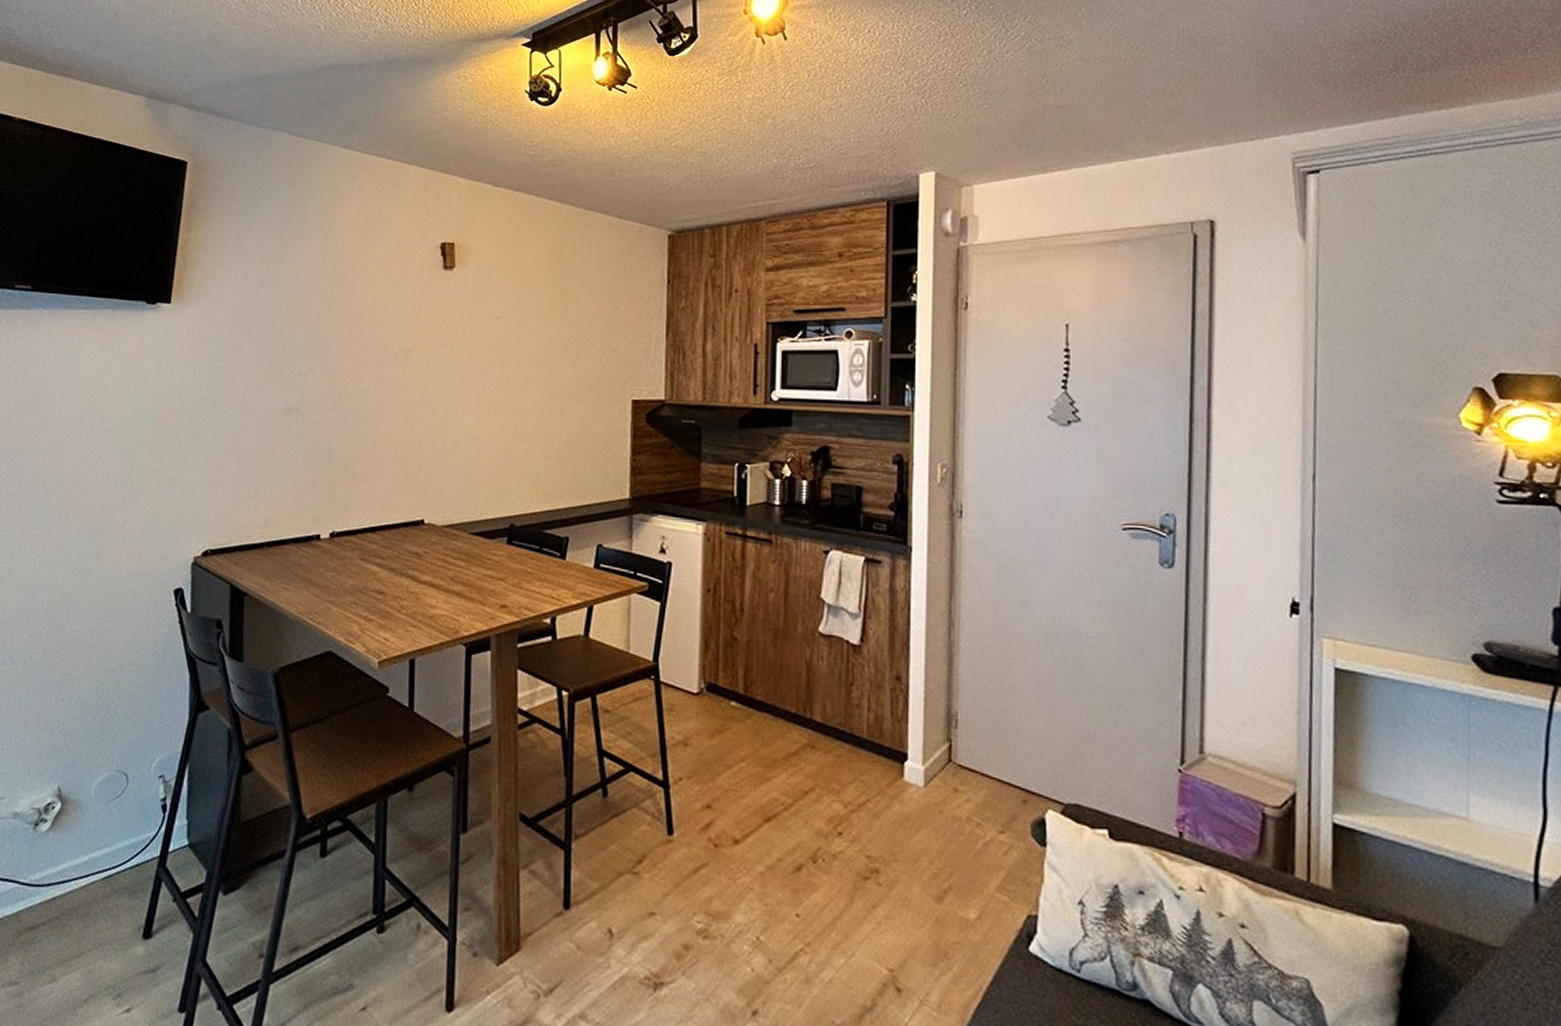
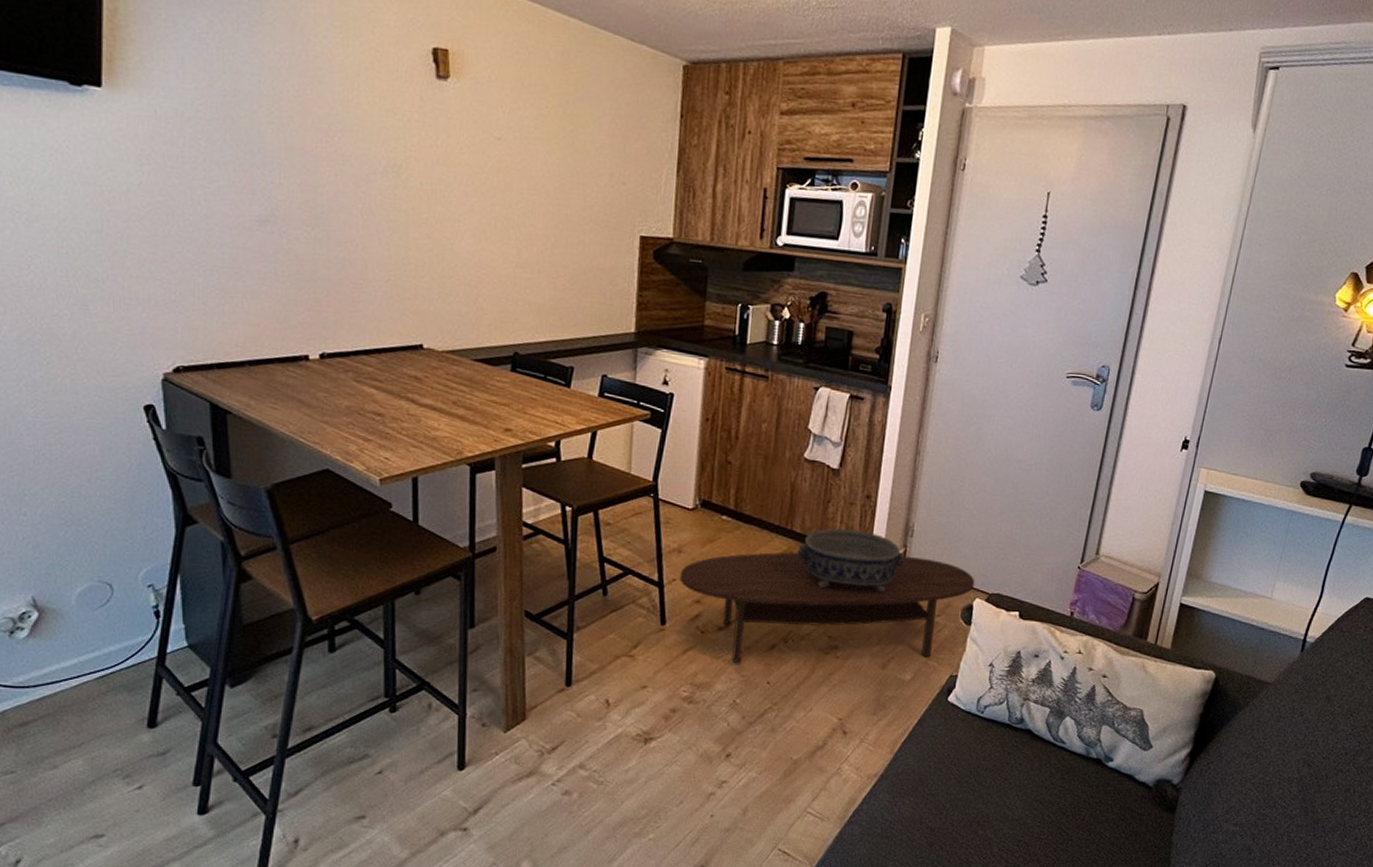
coffee table: none [687,746,1044,889] -> present [679,552,975,663]
decorative bowl: none [819,717,950,800] -> present [797,528,905,593]

